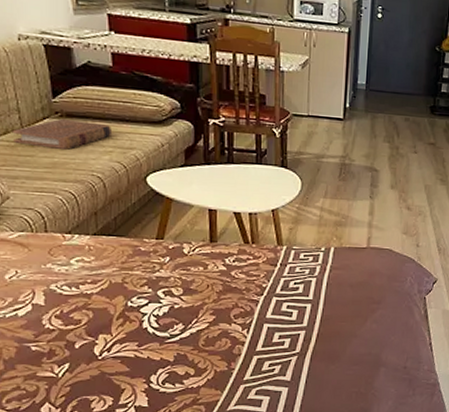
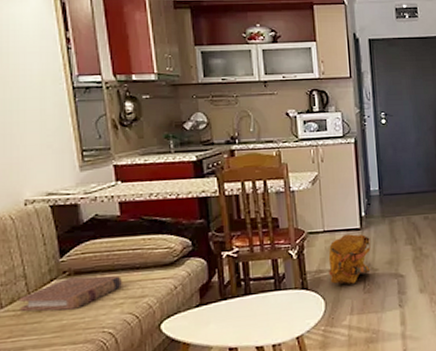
backpack: none [309,122,351,170] -> present [328,234,371,284]

